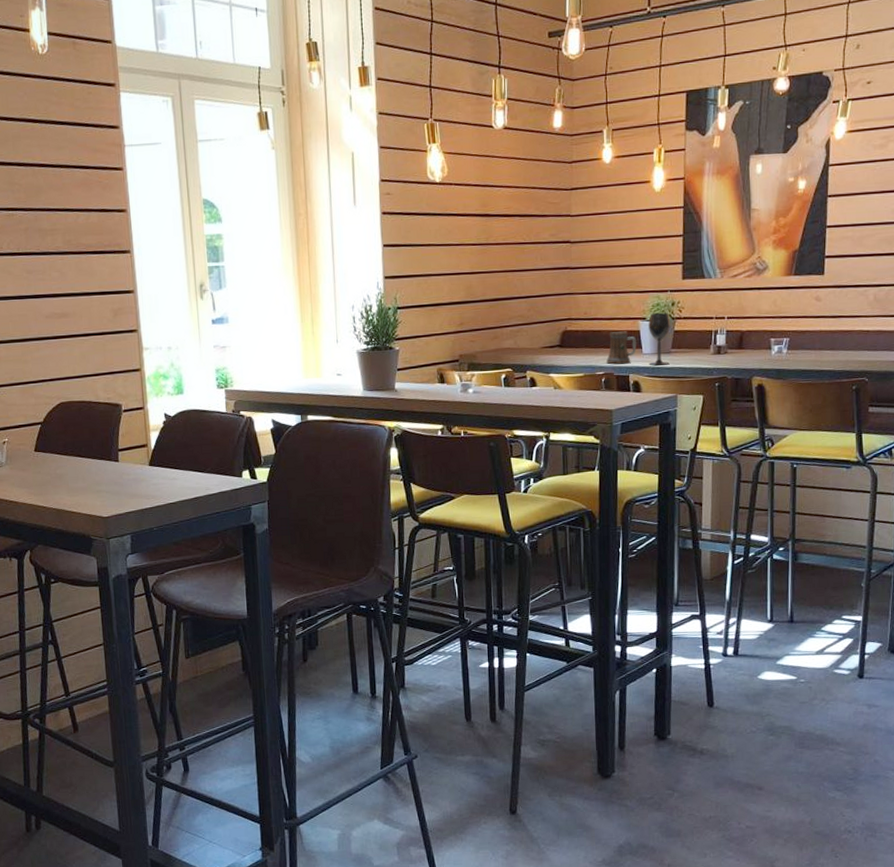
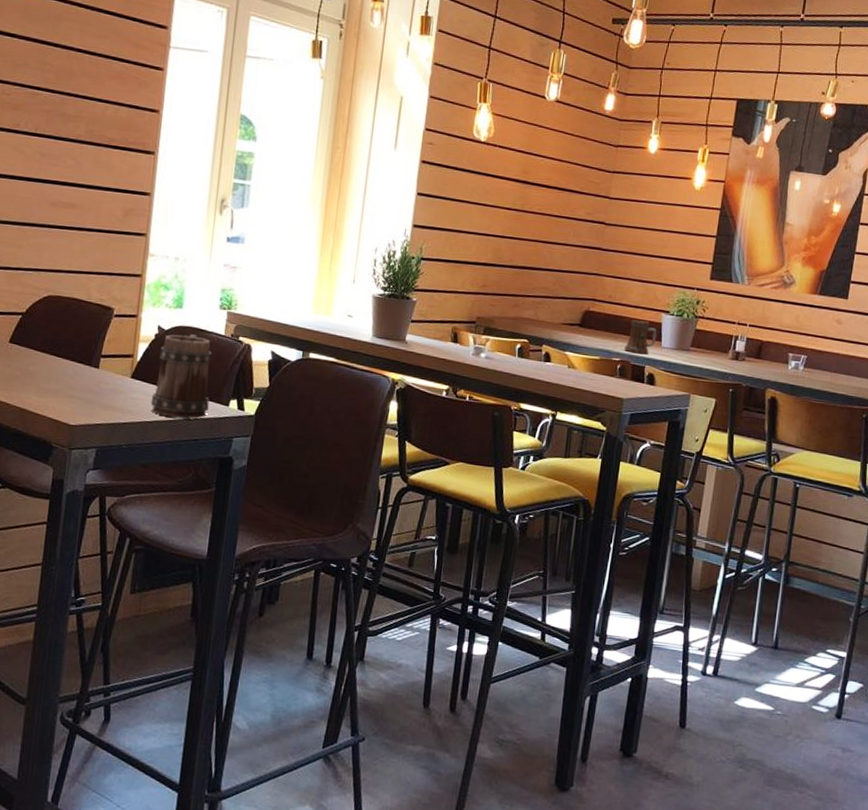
beer mug: none [170,416,224,496] -> present [150,334,212,419]
wine glass: present [648,312,671,366] -> none [666,308,694,363]

